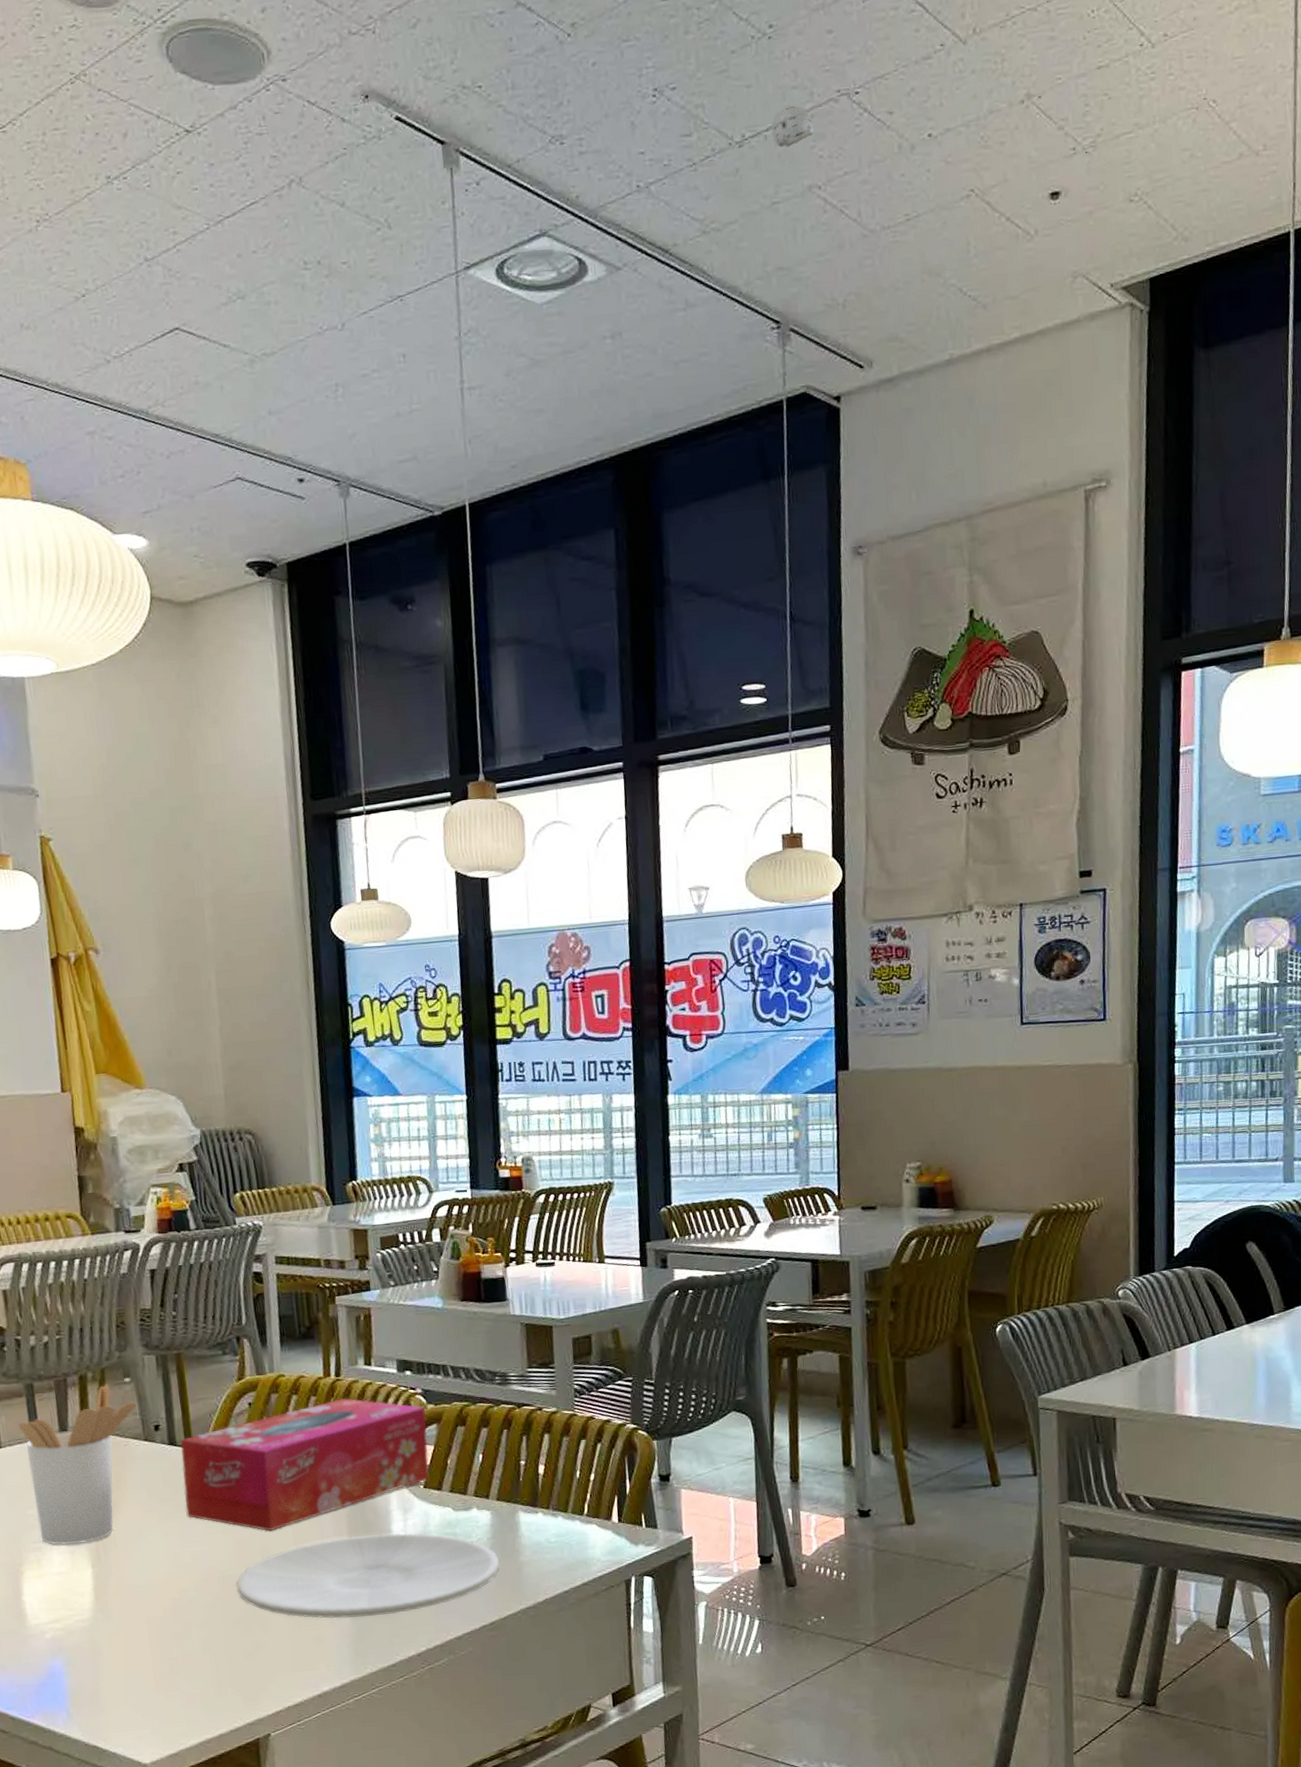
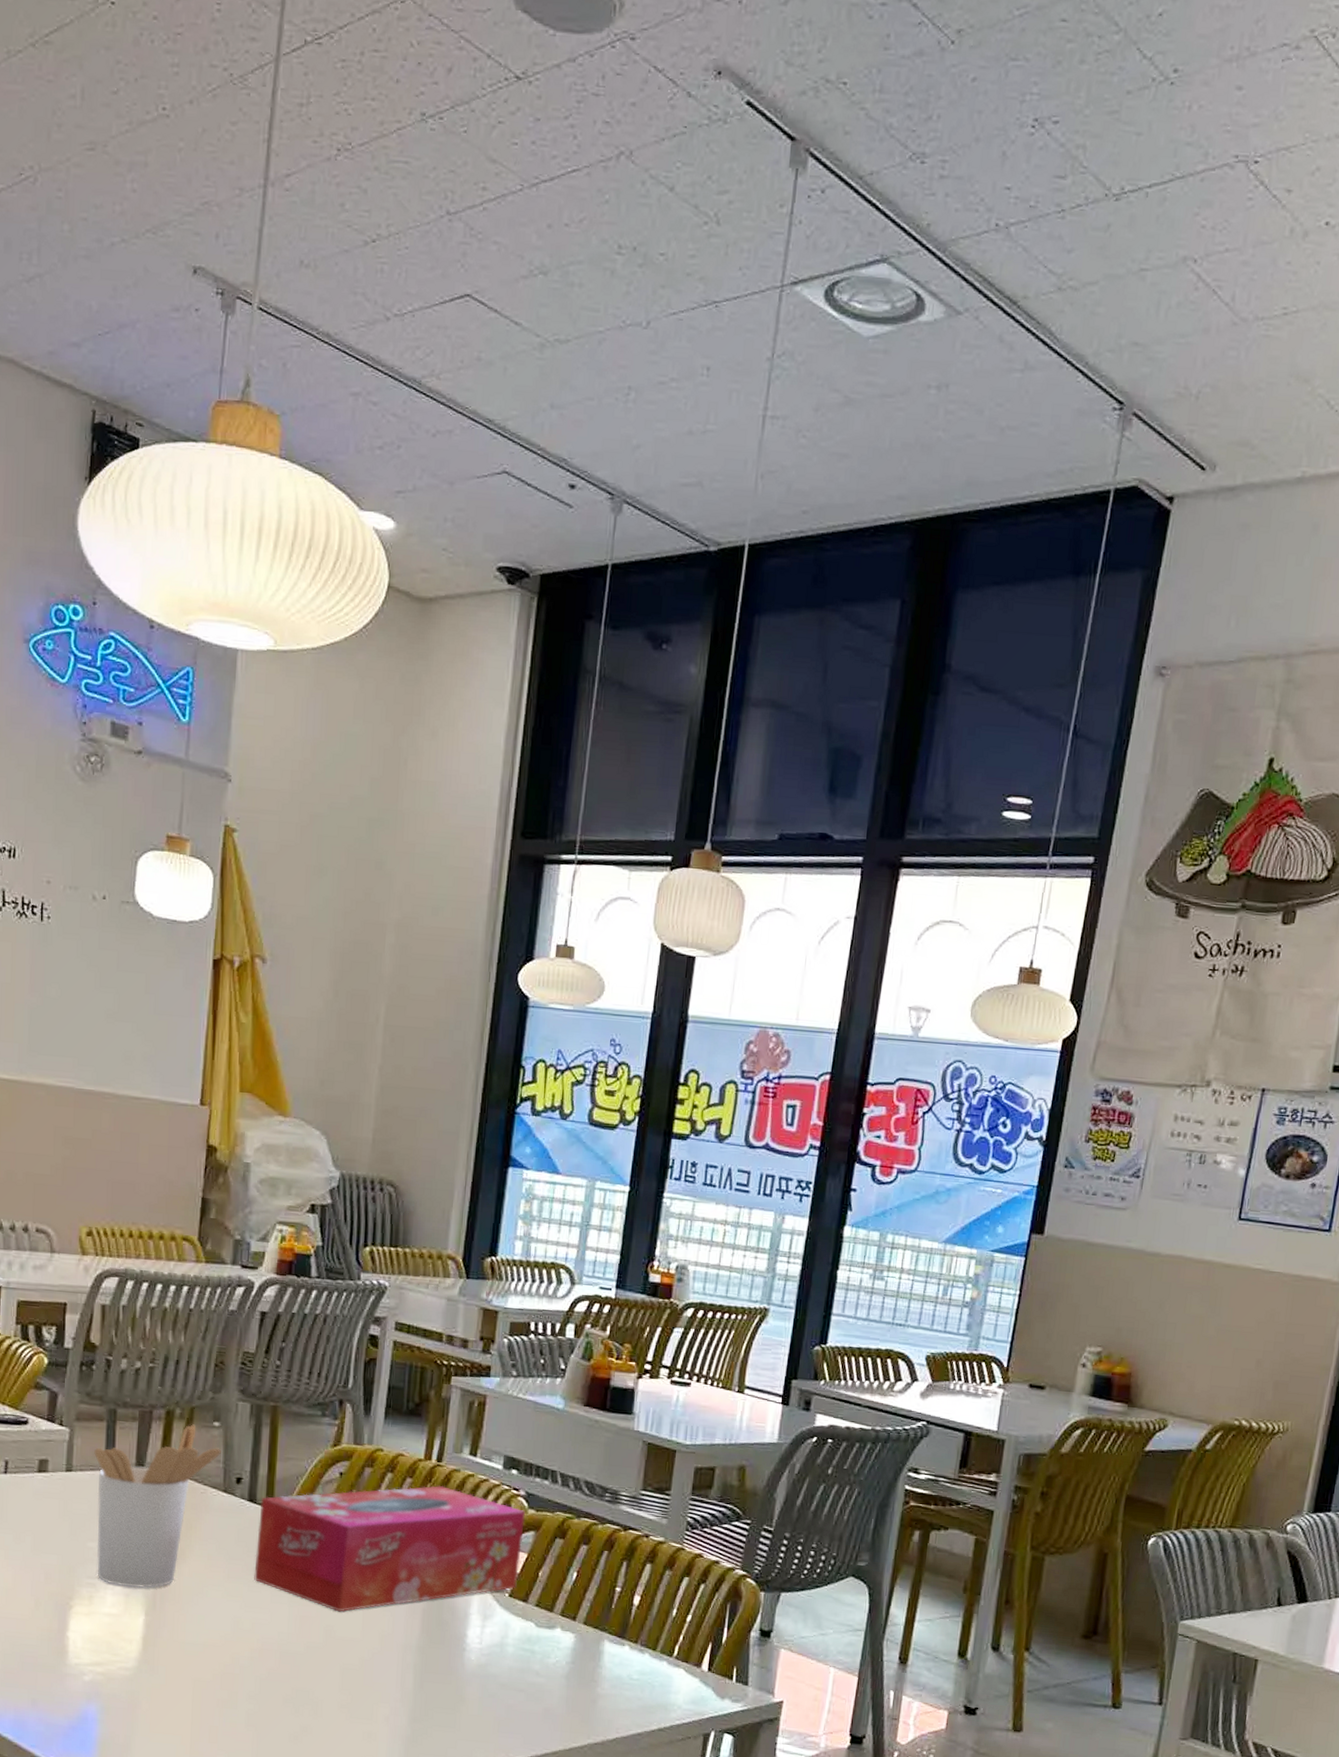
plate: present [236,1532,500,1619] -> none [292,1632,575,1724]
smoke detector: present [771,105,815,148] -> none [1153,163,1202,210]

